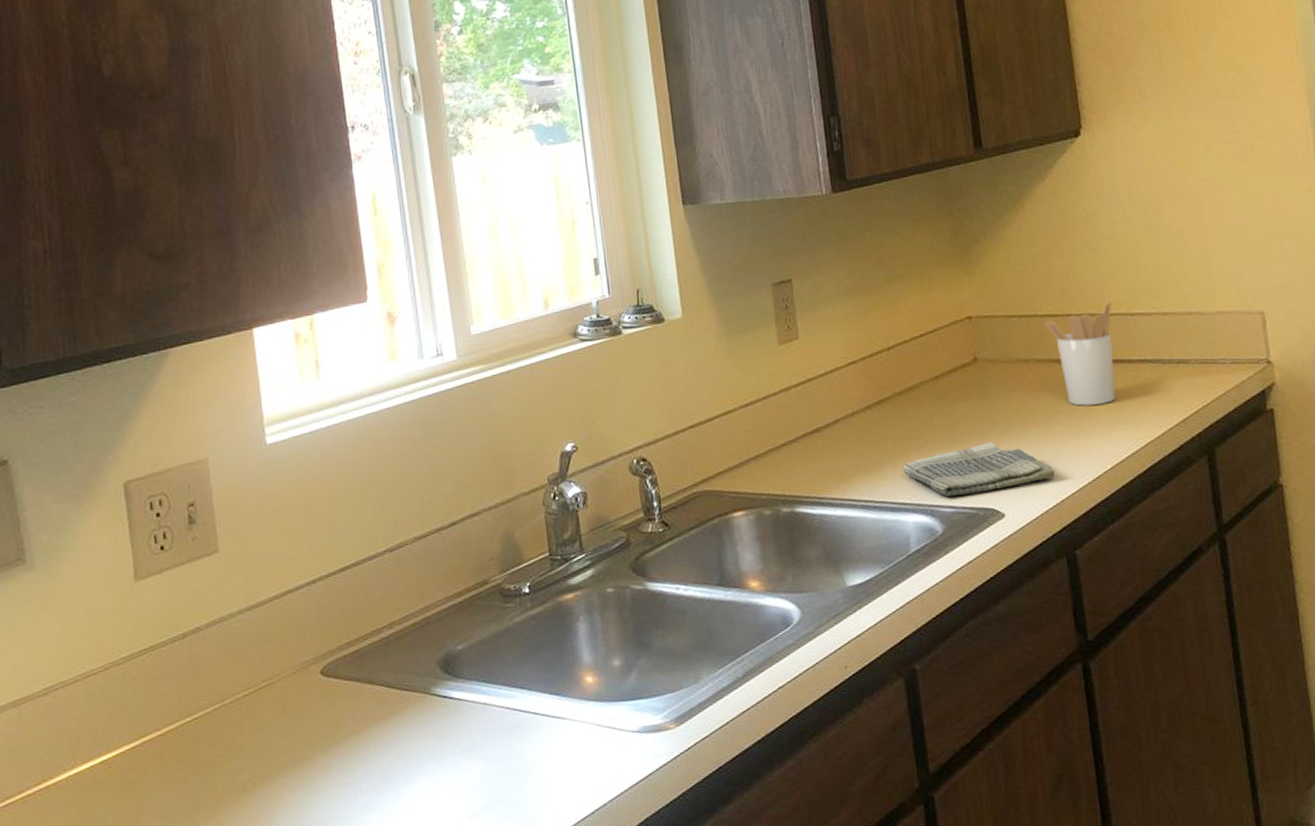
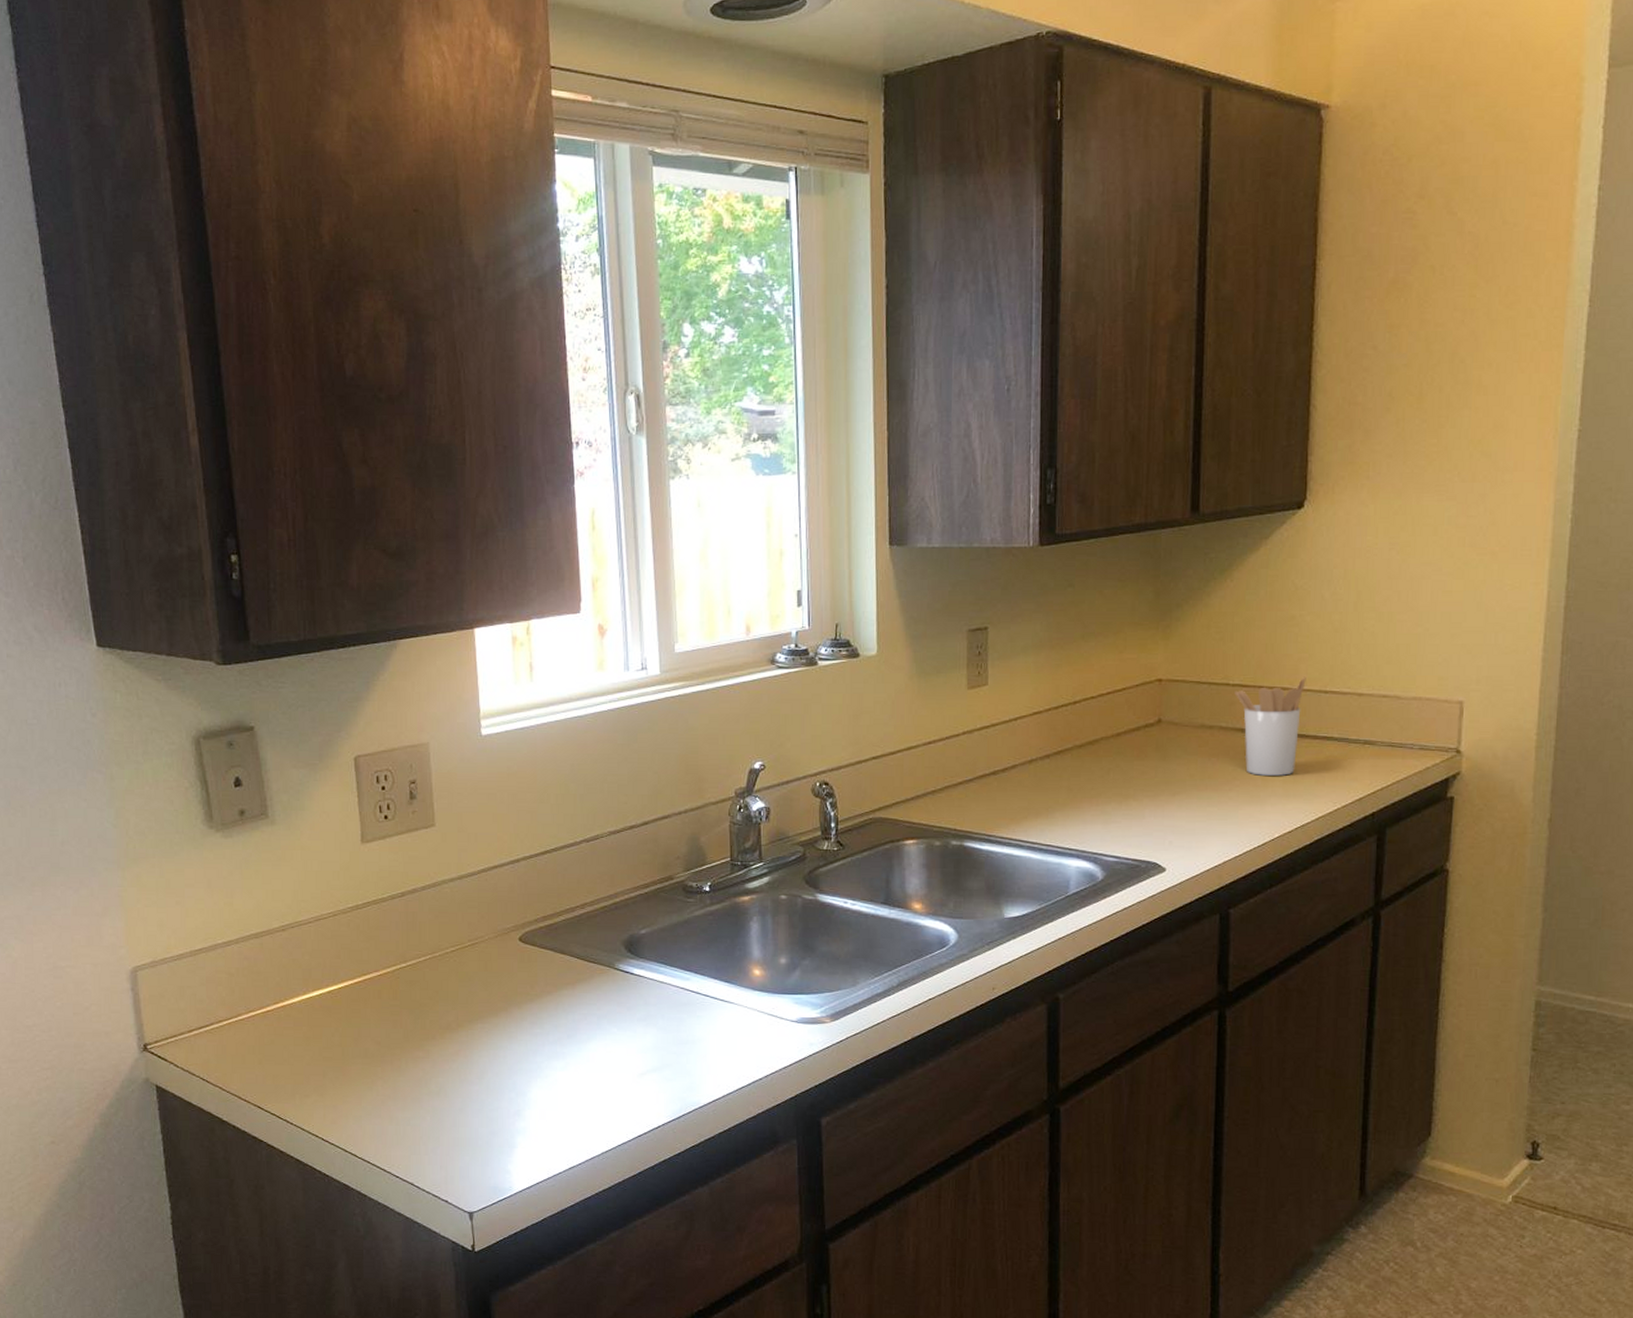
dish towel: present [902,442,1055,496] -> none [1072,800,1222,847]

